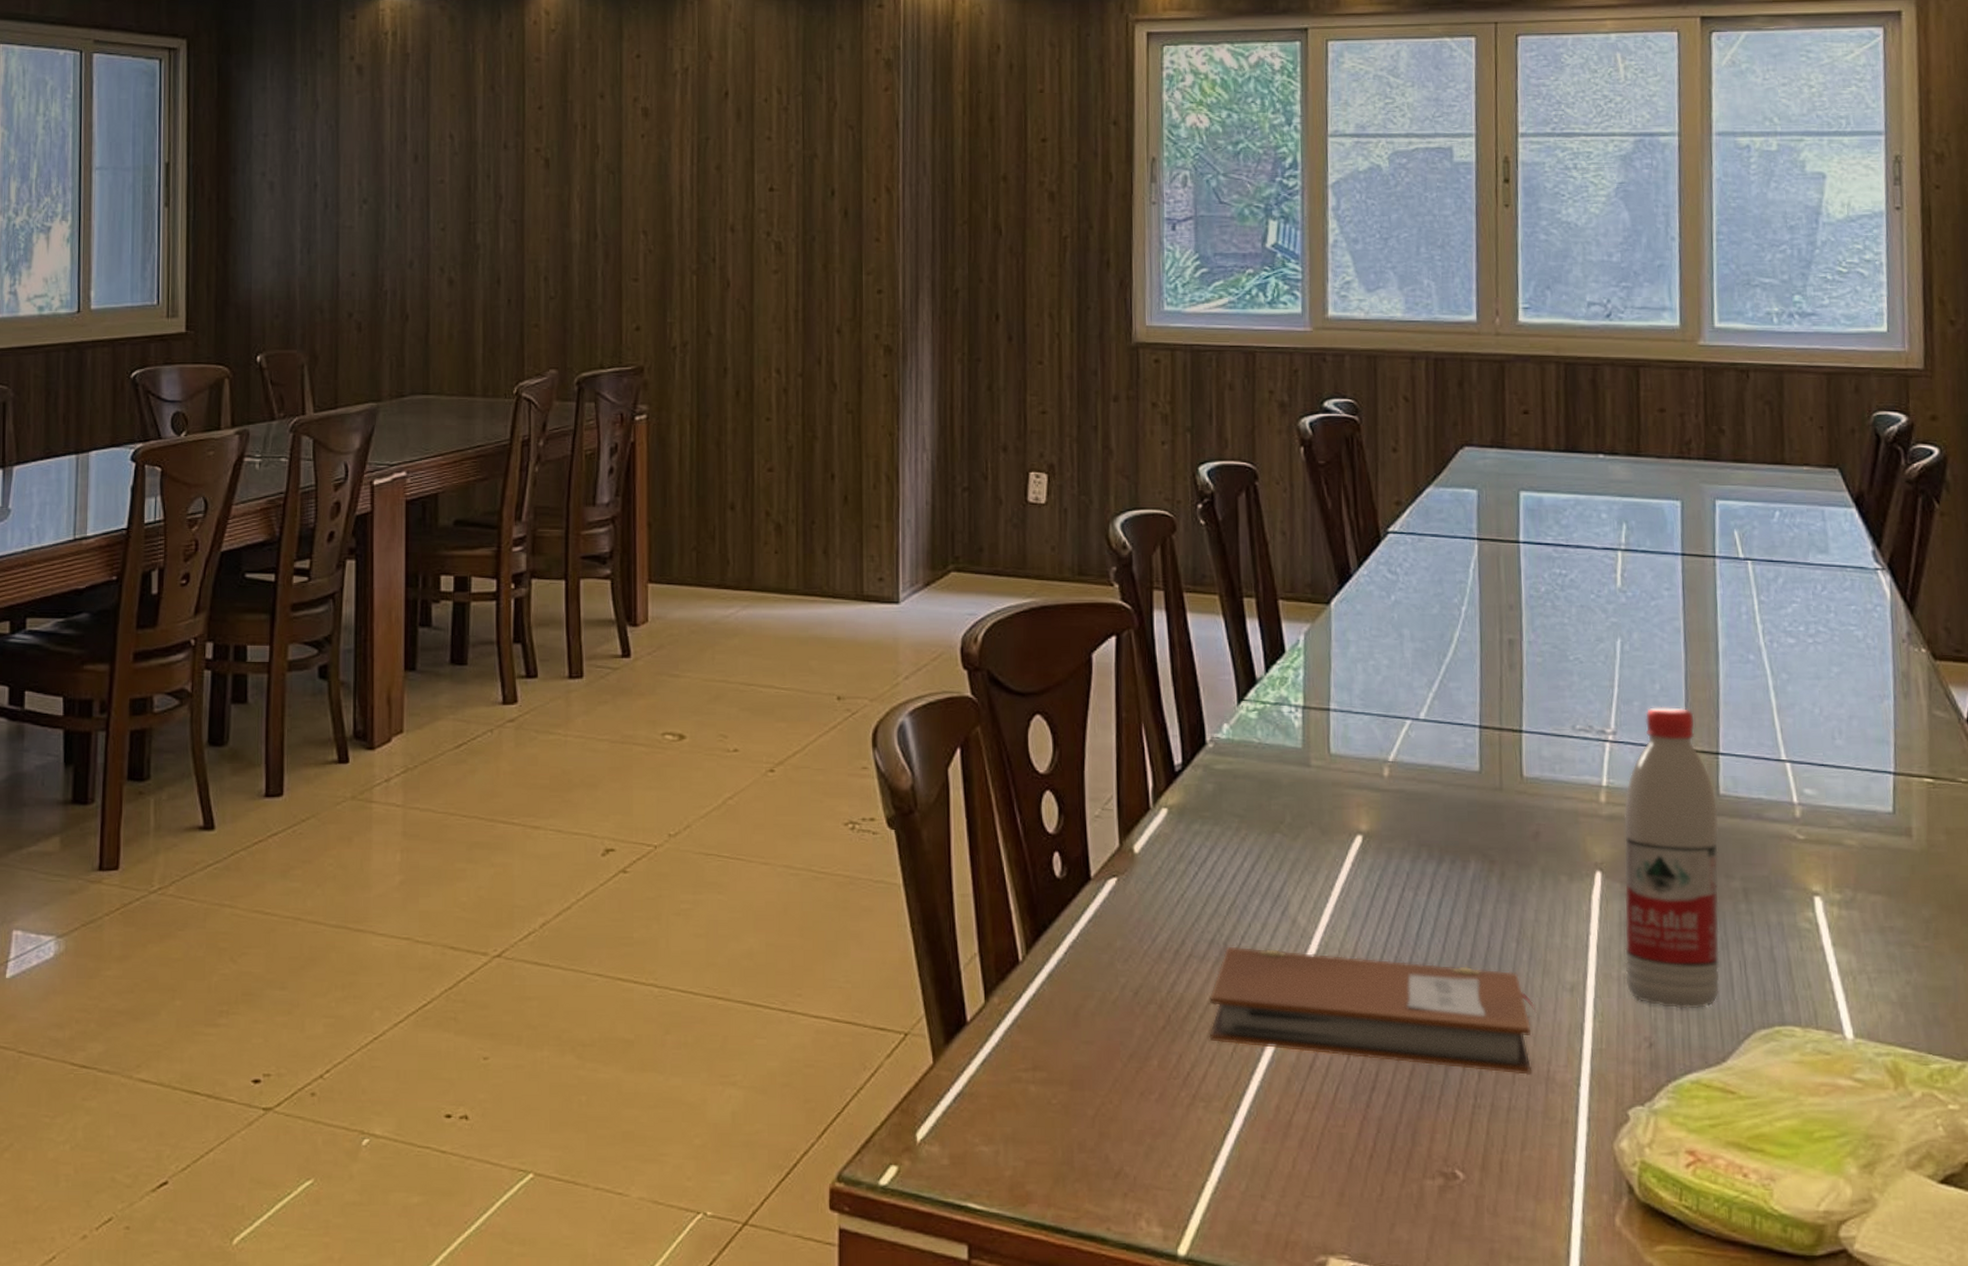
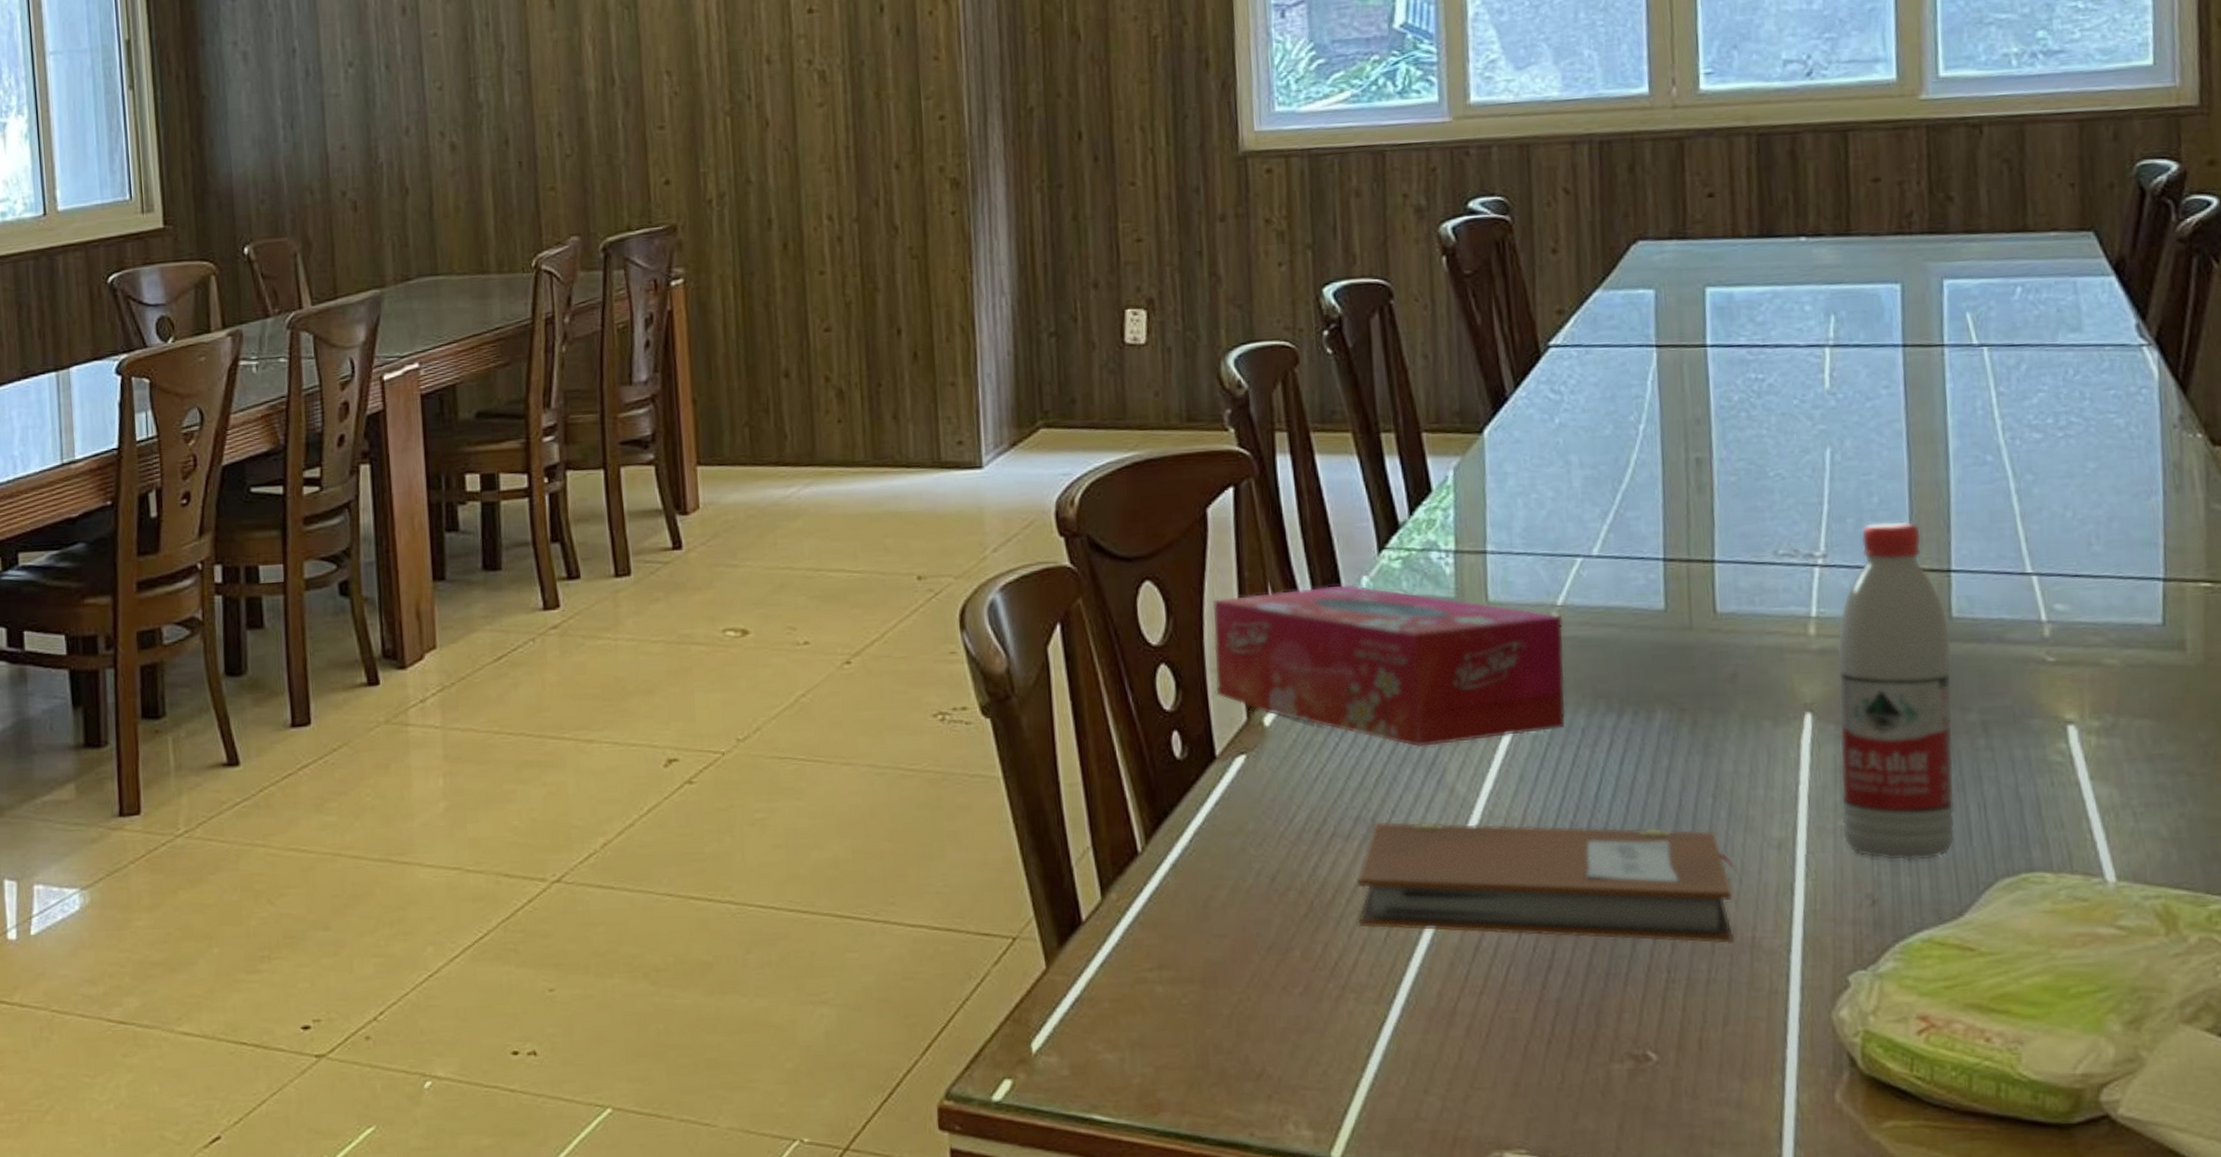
tissue box: none [1093,730,1394,881] -> present [1212,584,1566,748]

